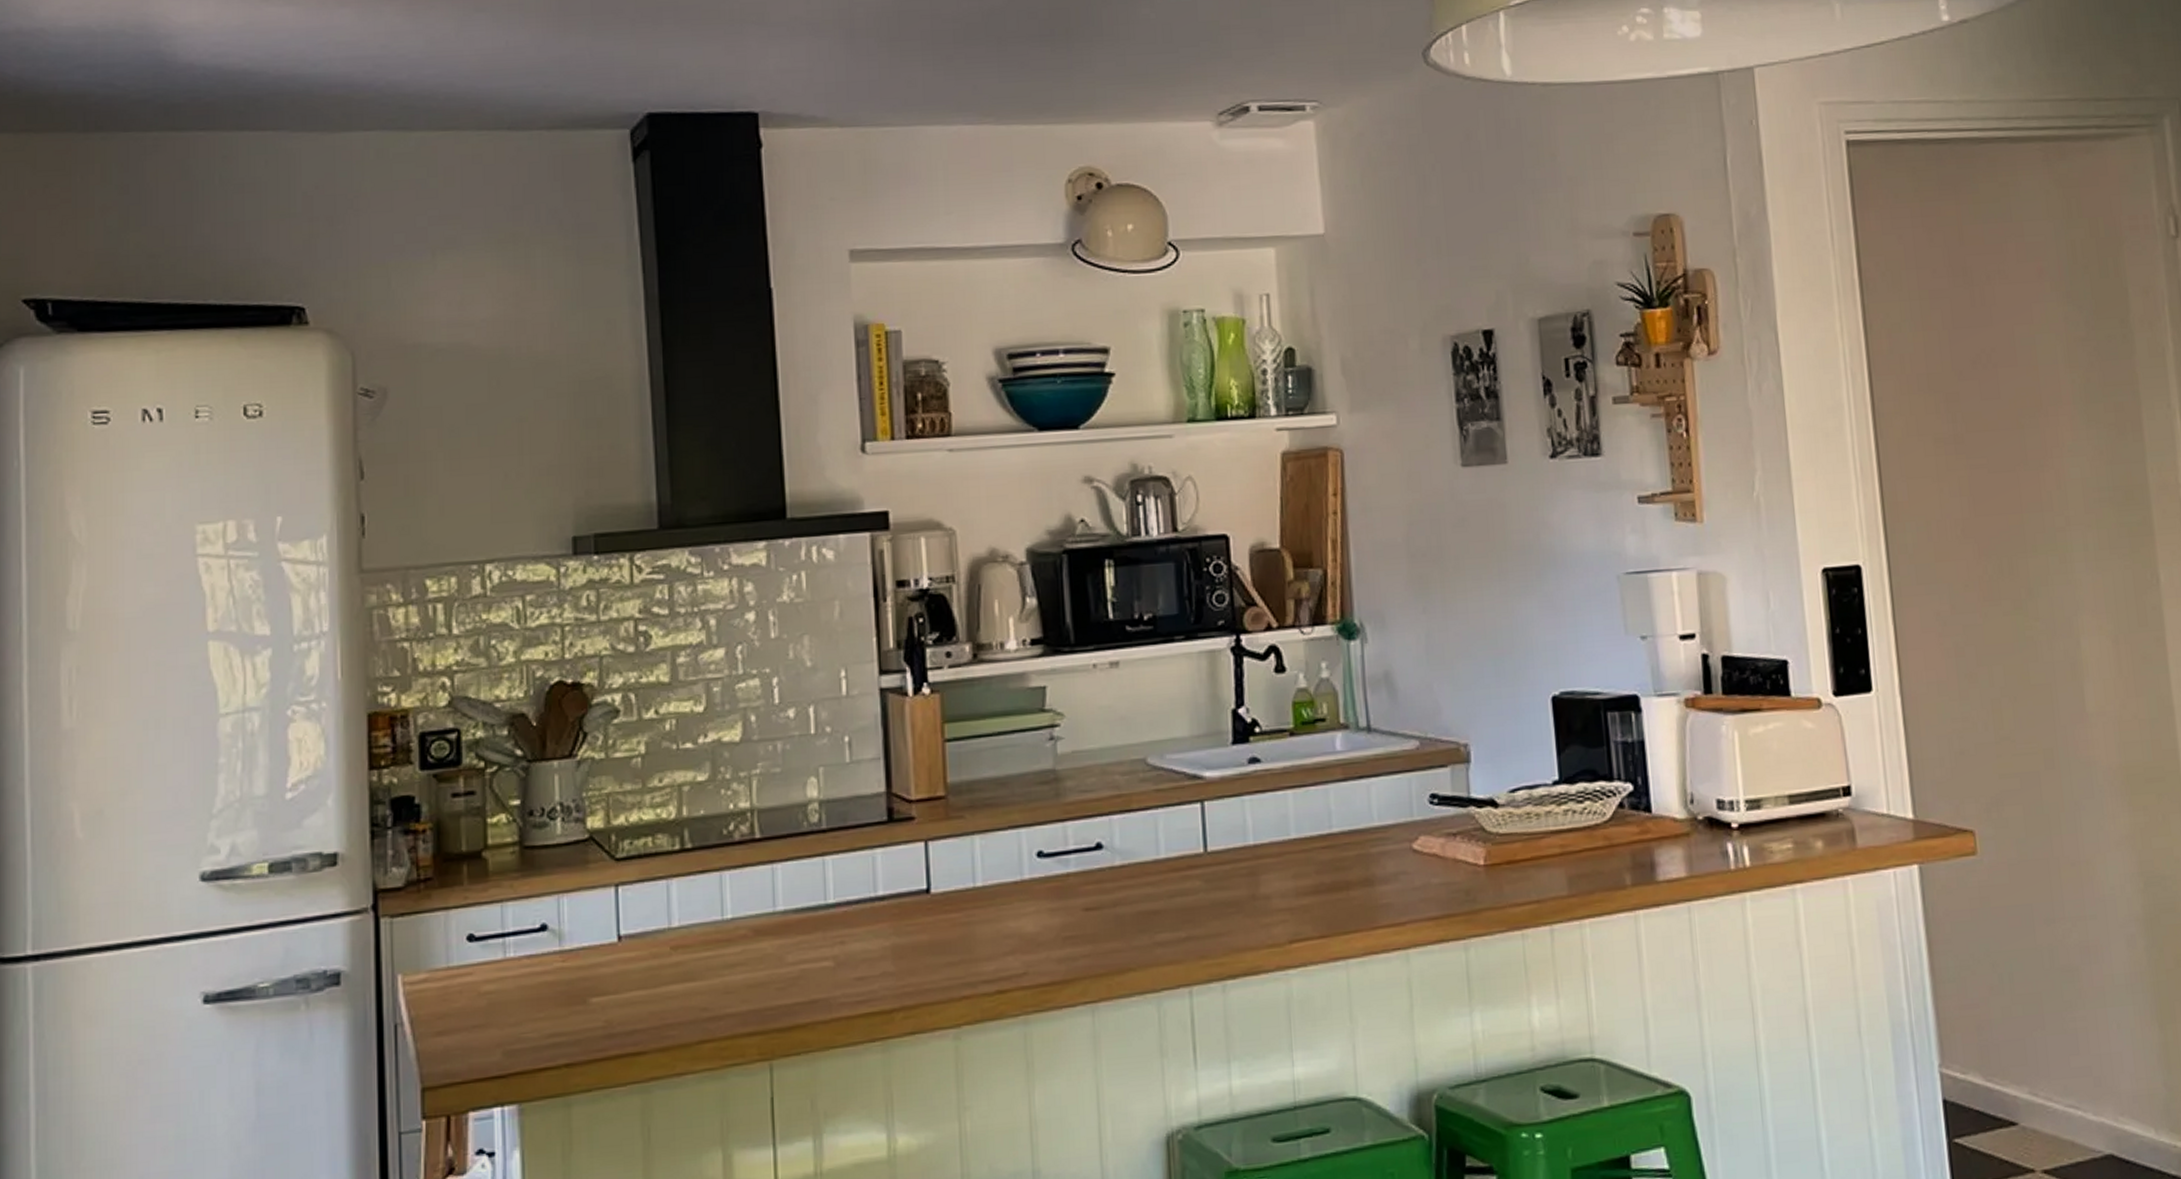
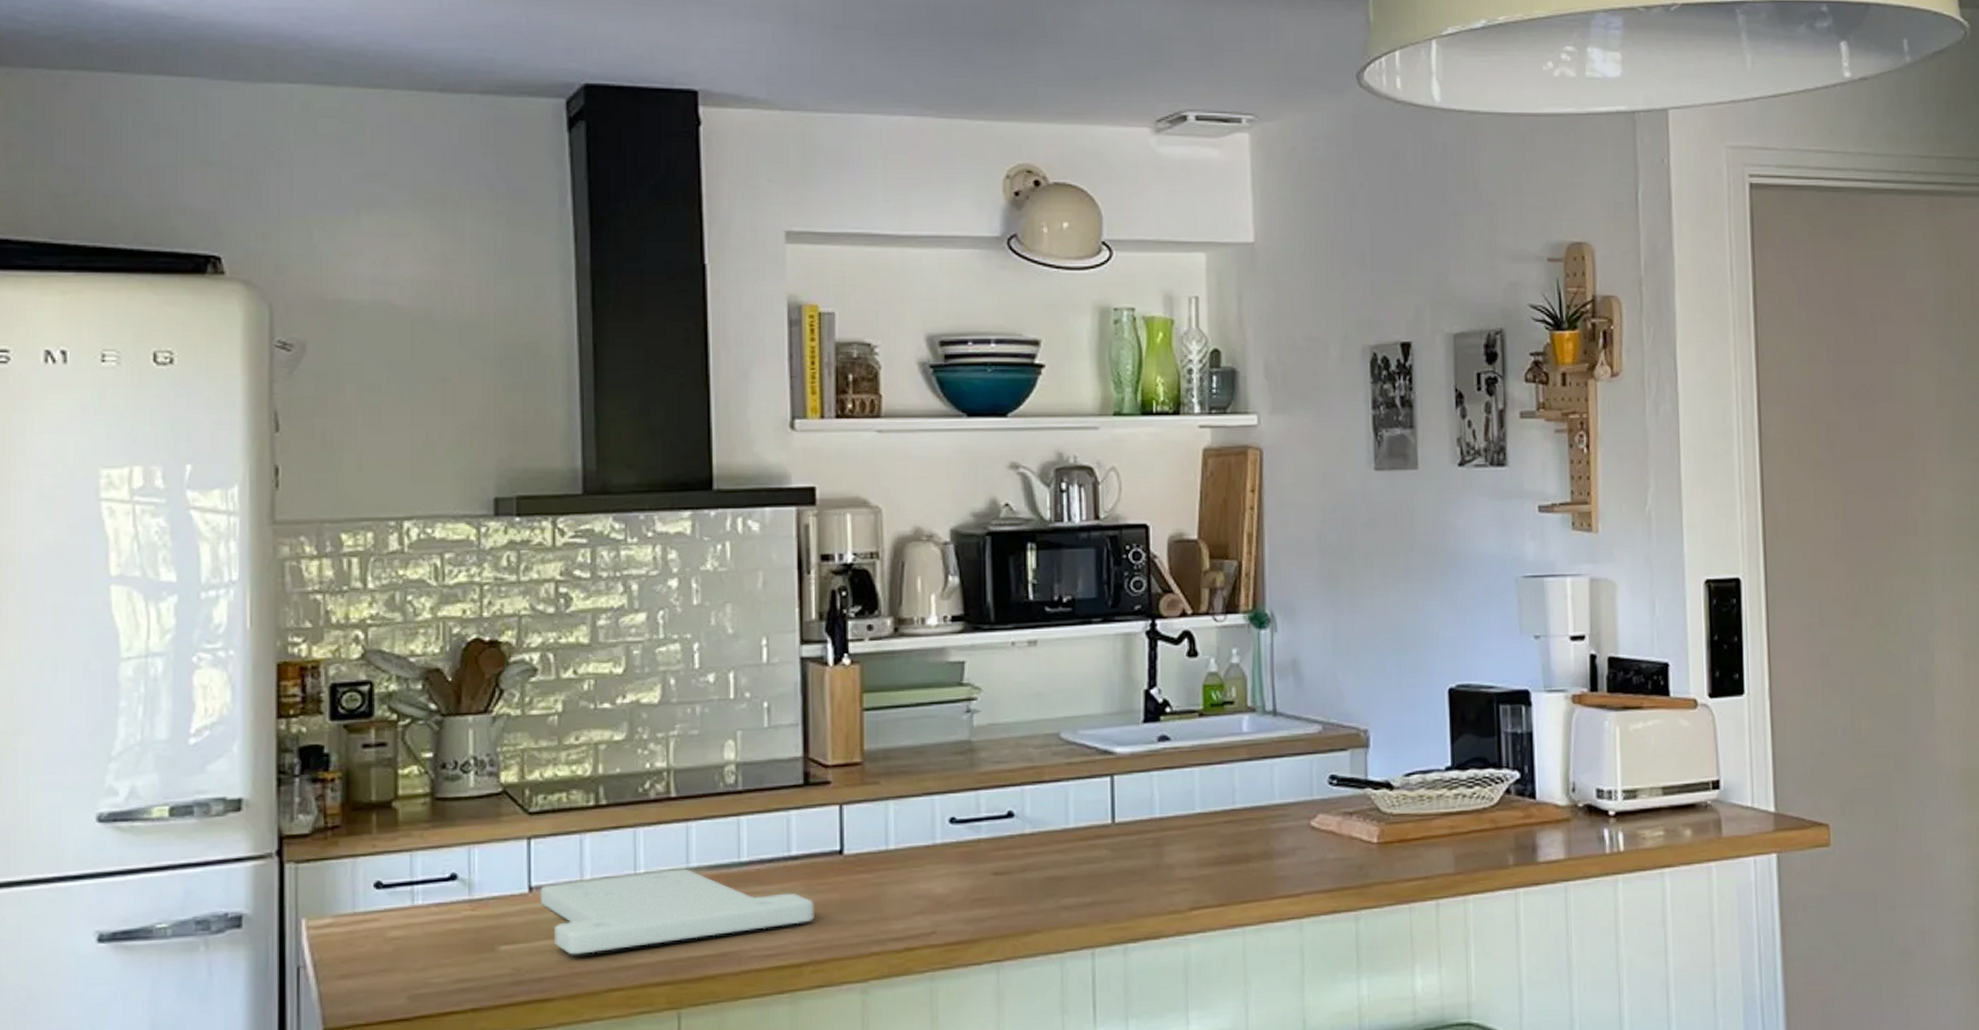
cutting board: none [629,912,904,1006] -> present [540,868,814,955]

